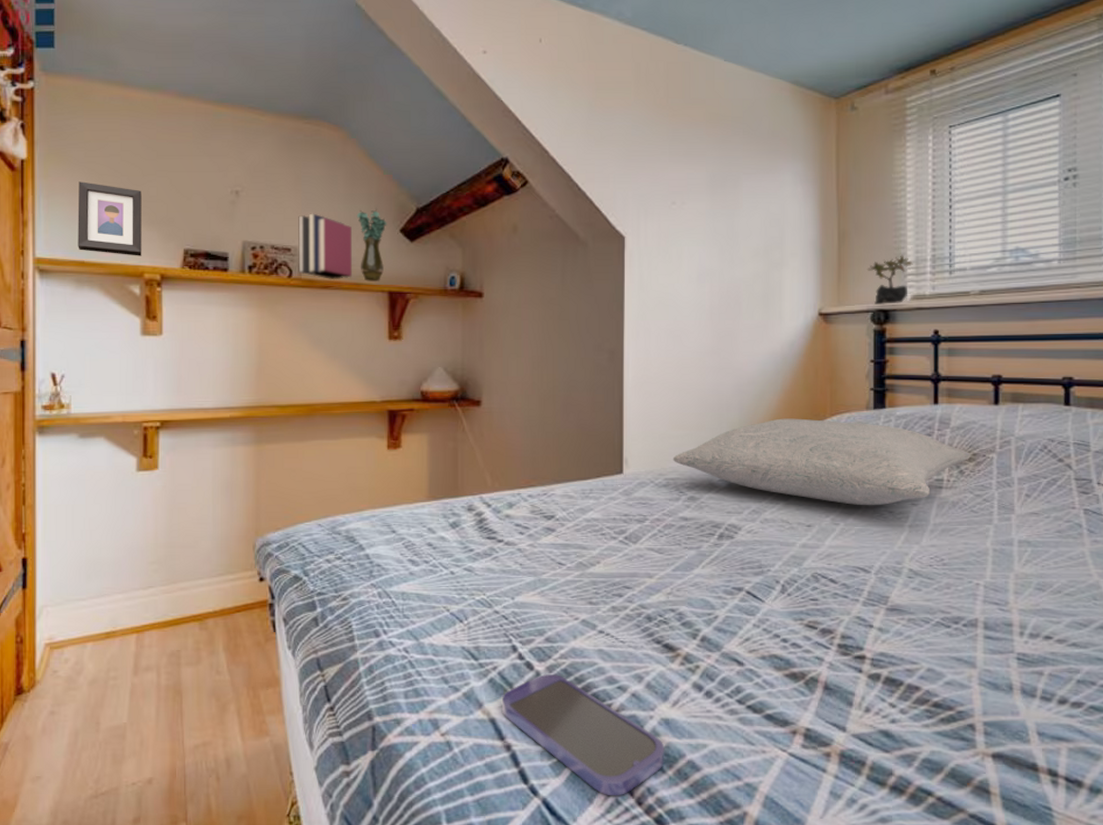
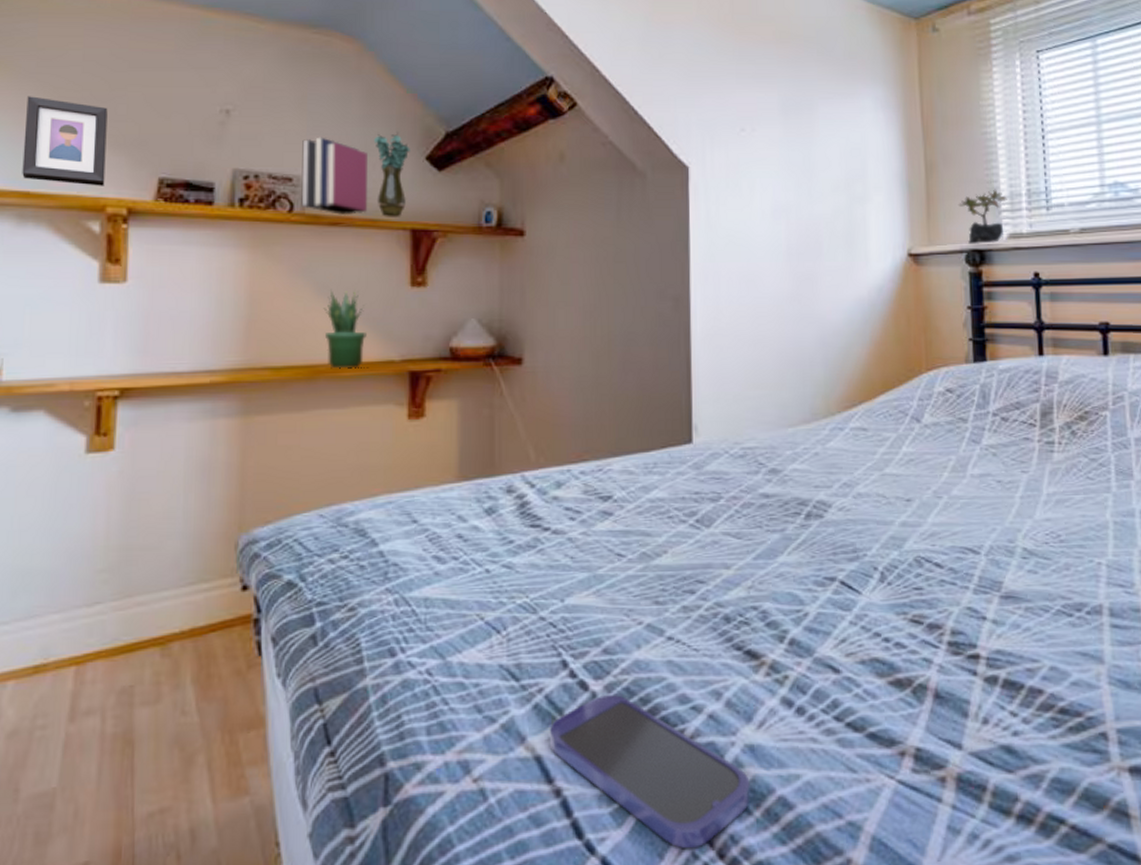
planter: none [318,342,353,407] -> present [323,290,367,369]
pillow: present [672,418,972,506] -> none [749,374,1083,475]

